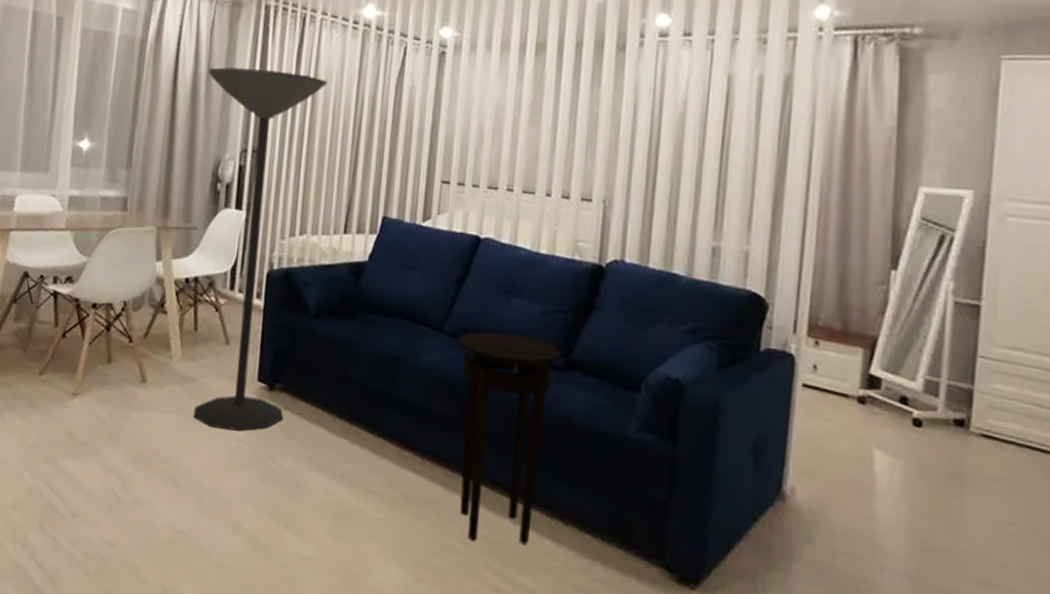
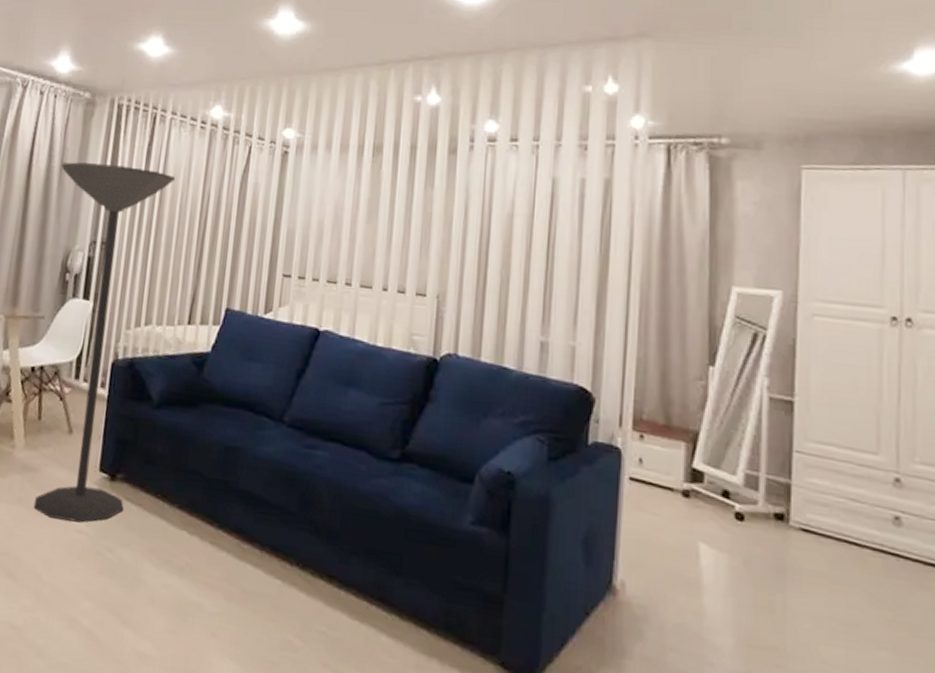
stool: present [458,331,562,545] -> none [297,422,398,641]

